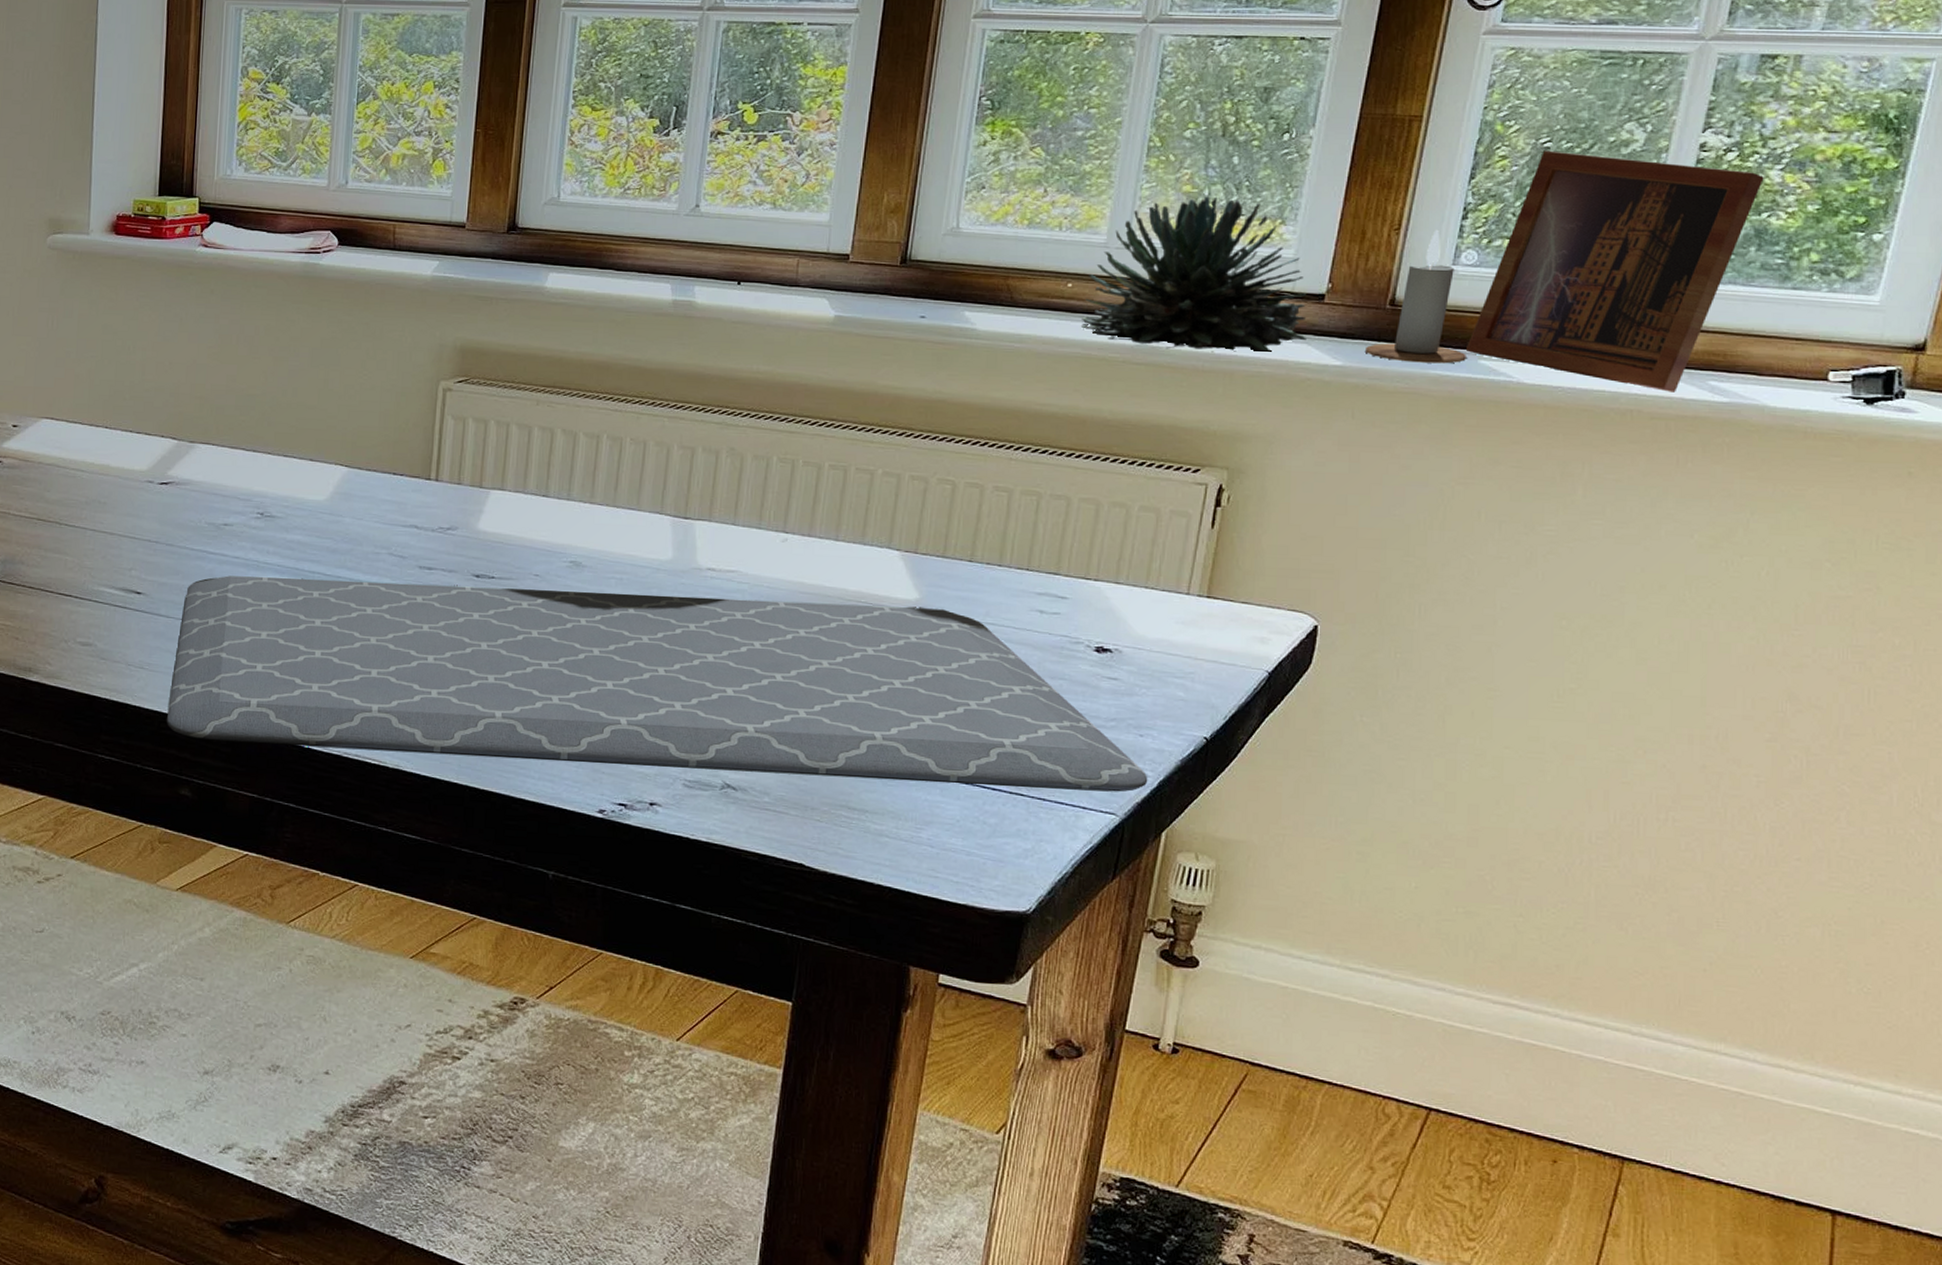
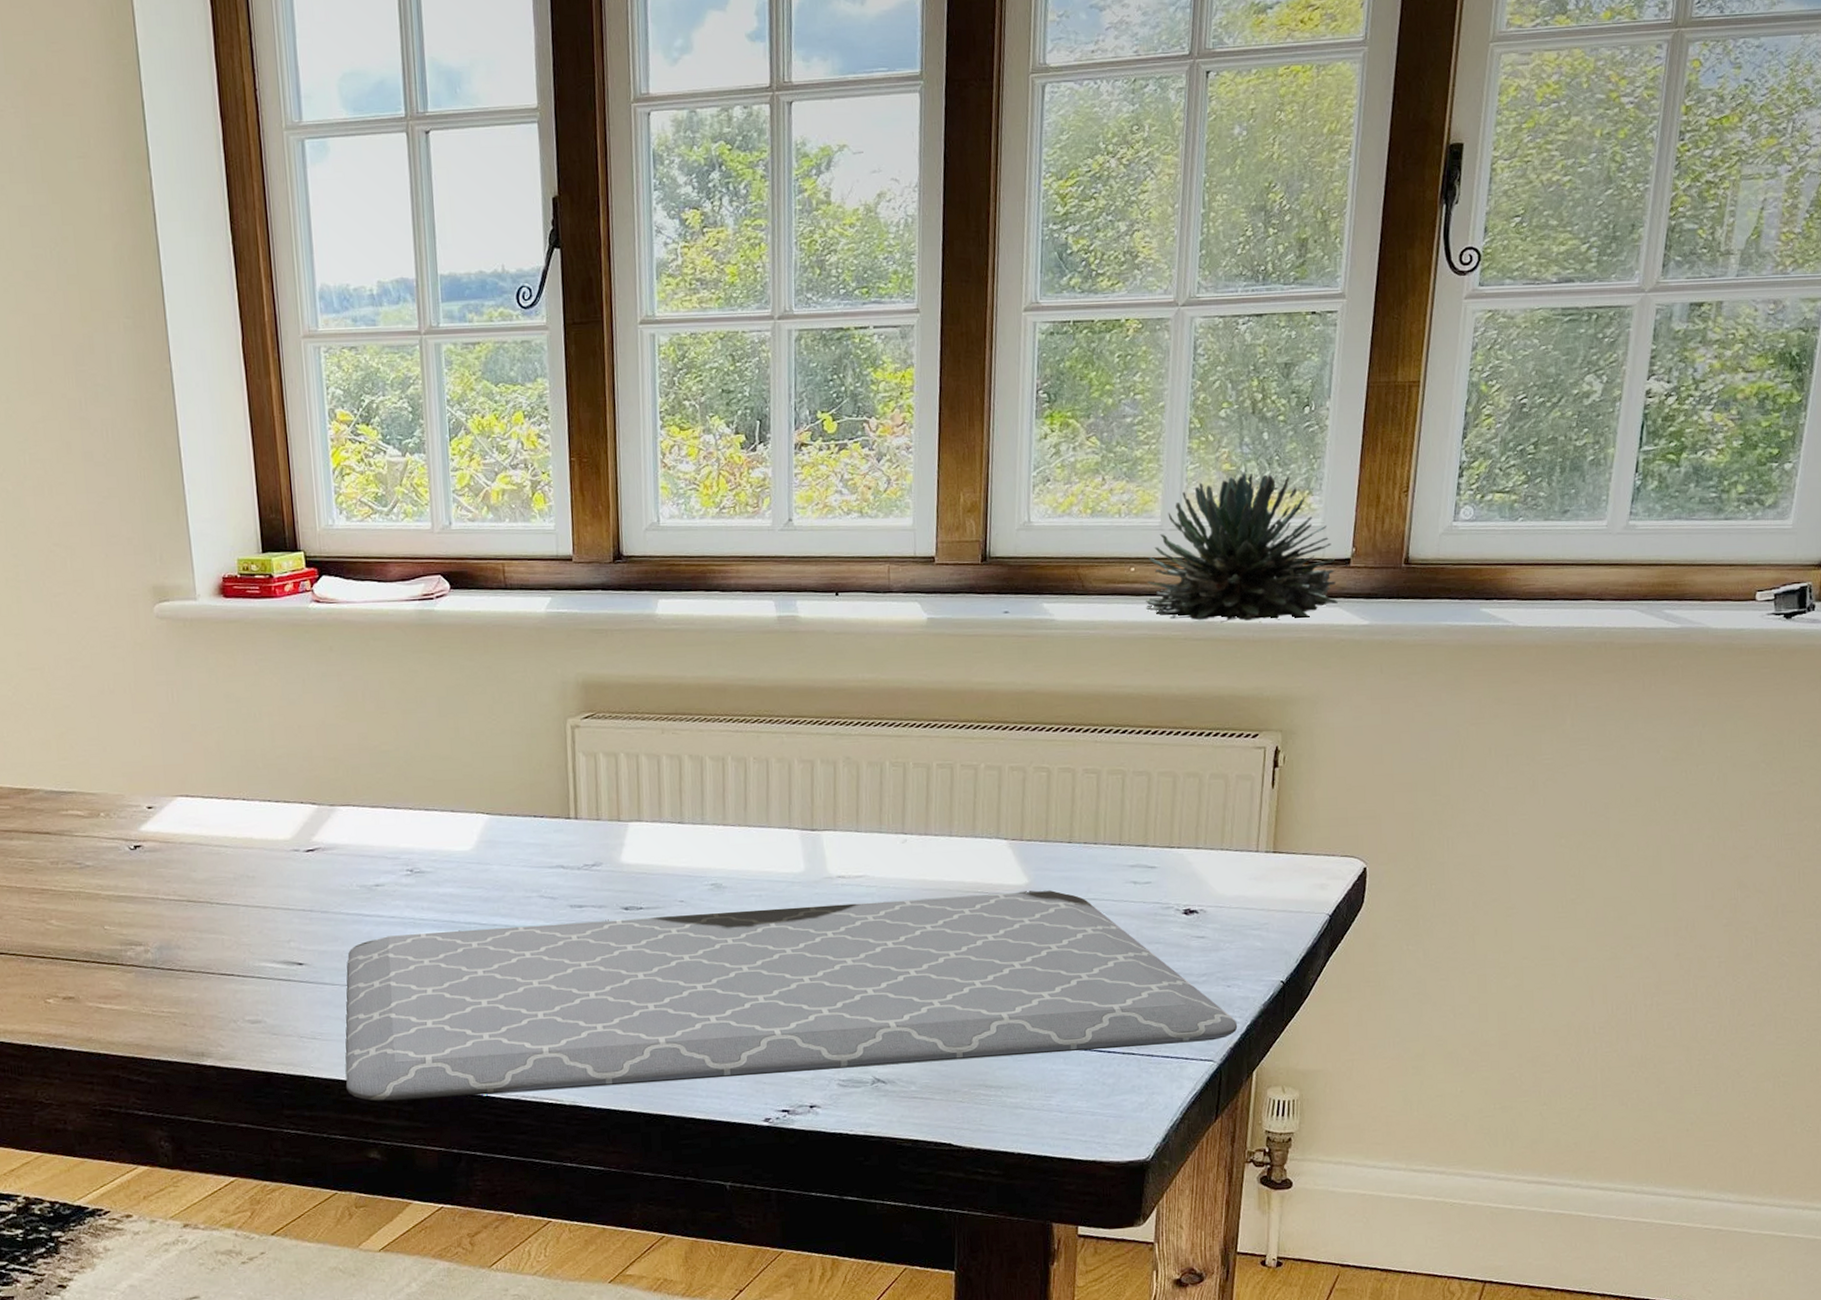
candle: present [1366,229,1466,364] -> none [1388,489,1471,616]
picture frame: present [1466,150,1764,393] -> none [1470,406,1698,623]

